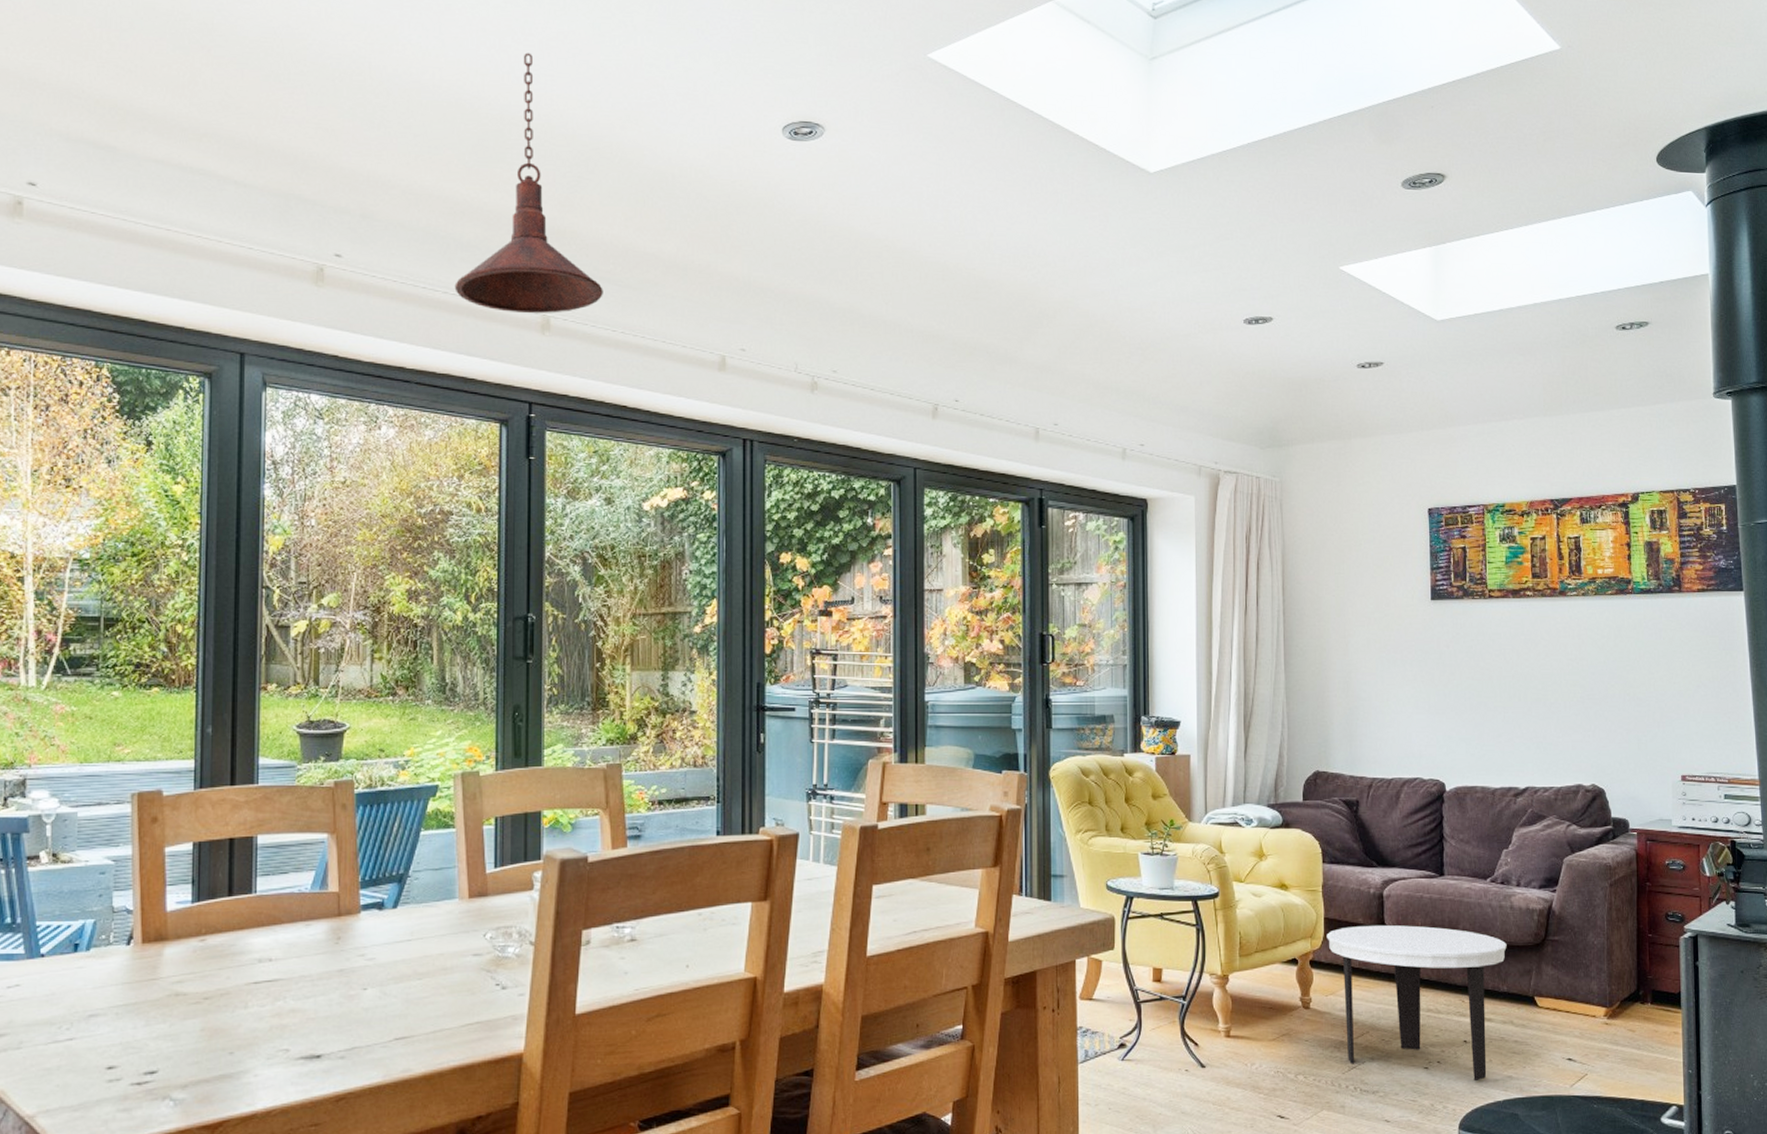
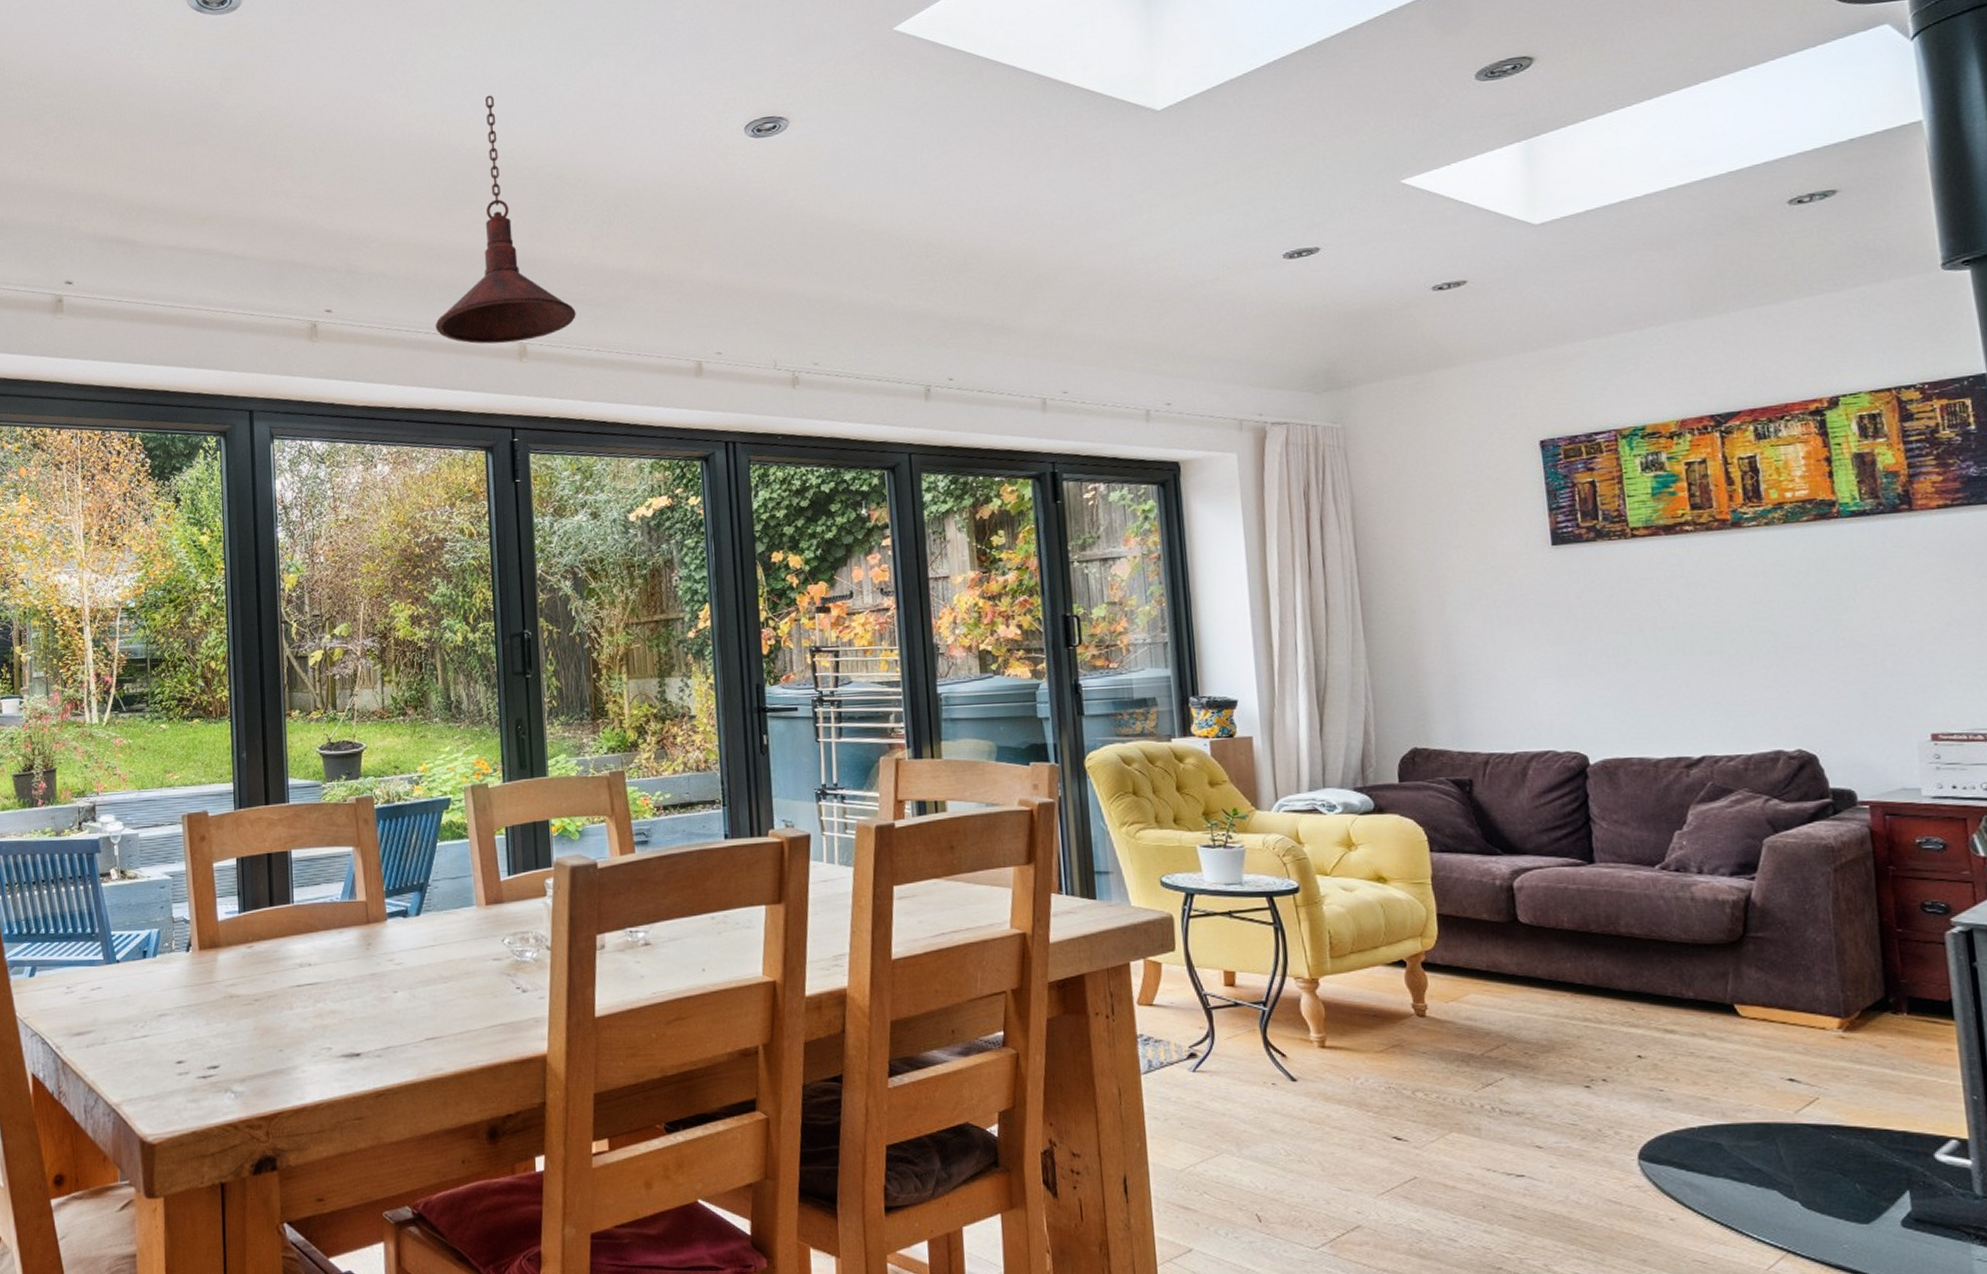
side table: present [1326,924,1507,1082] -> none [1441,921,1690,1104]

